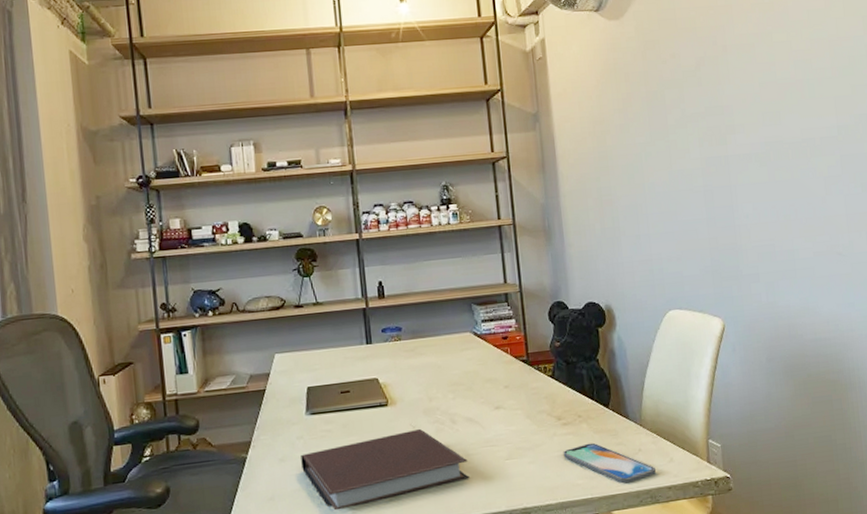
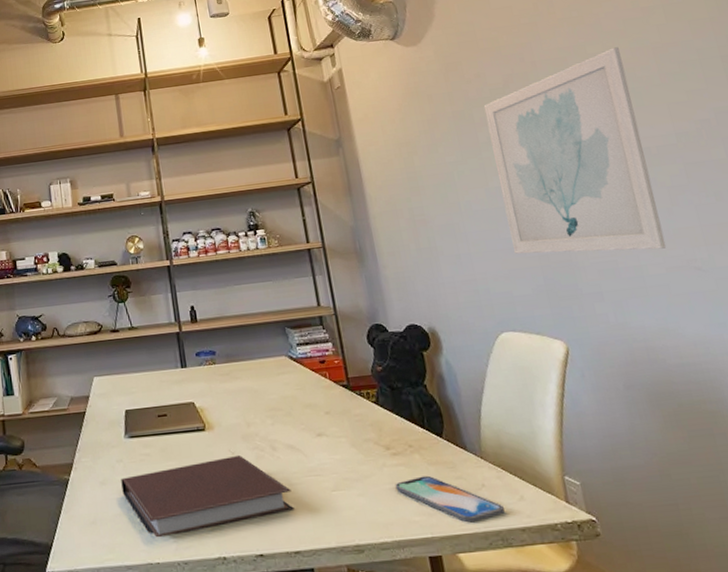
wall art: none [675,37,817,236] -> present [483,47,667,254]

